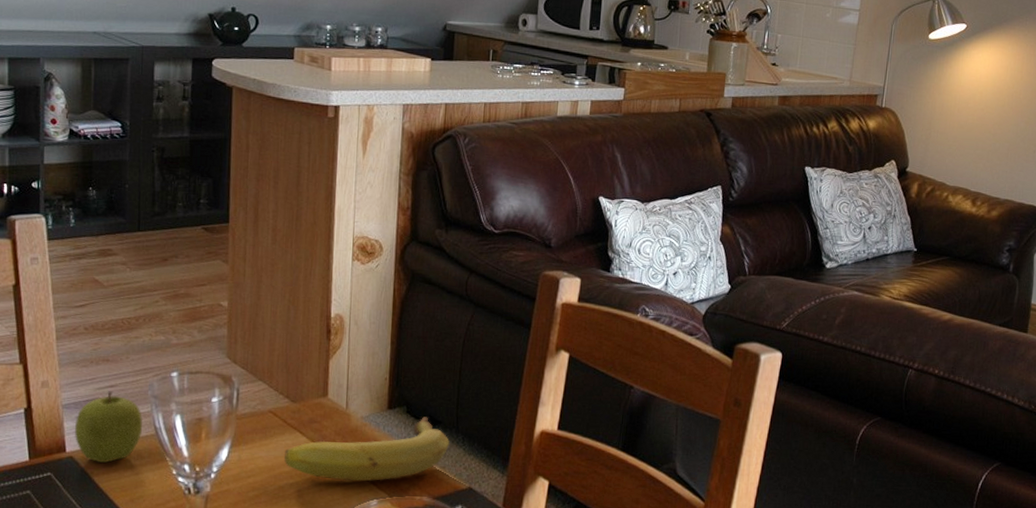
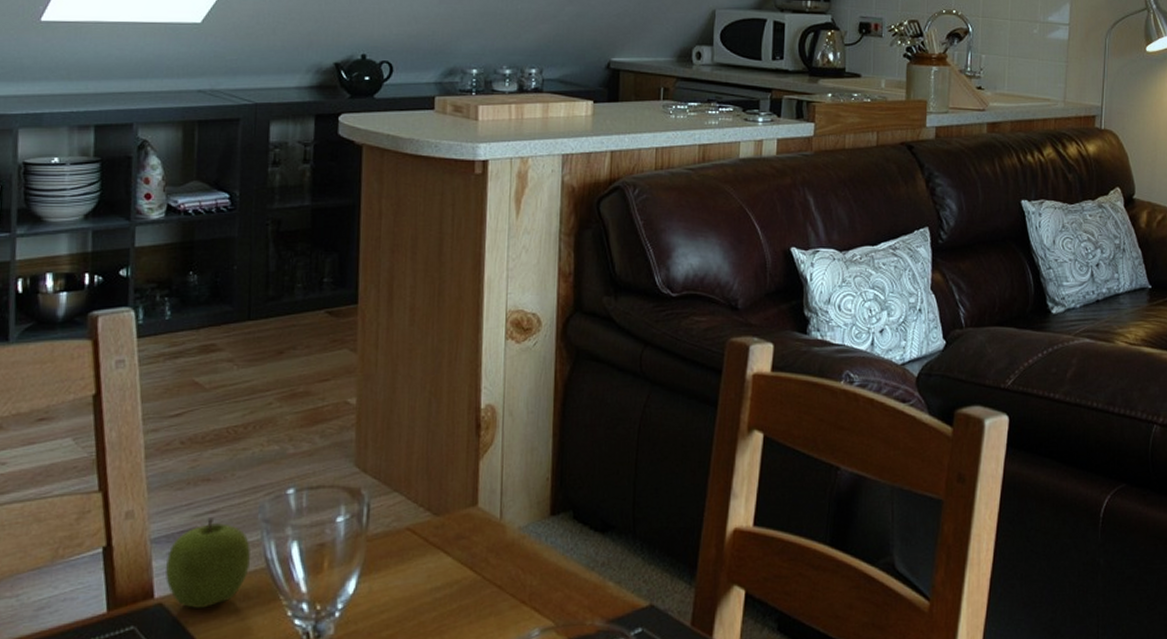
fruit: present [284,417,449,481] -> none [426,522,625,608]

